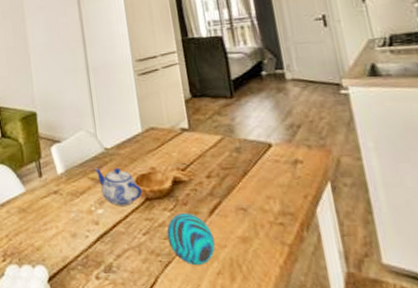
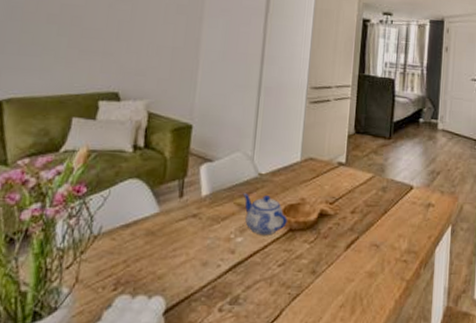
decorative ball: present [166,212,216,265] -> none [301,245,345,298]

